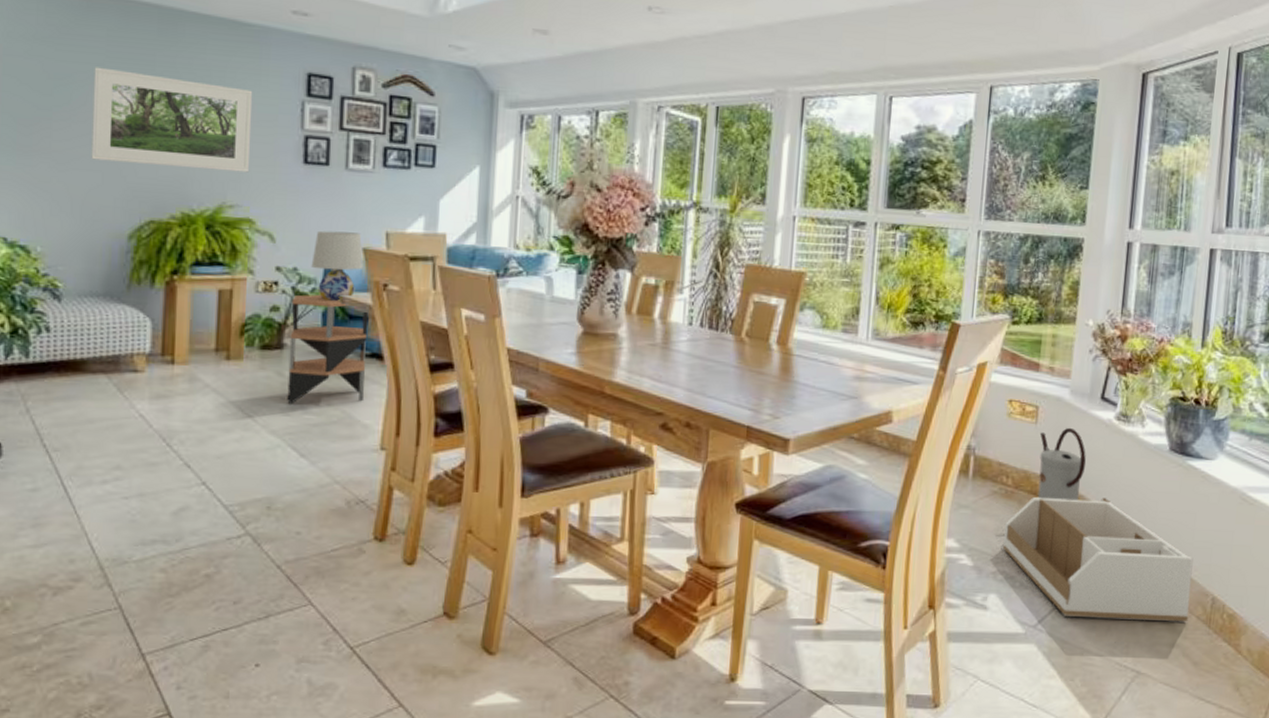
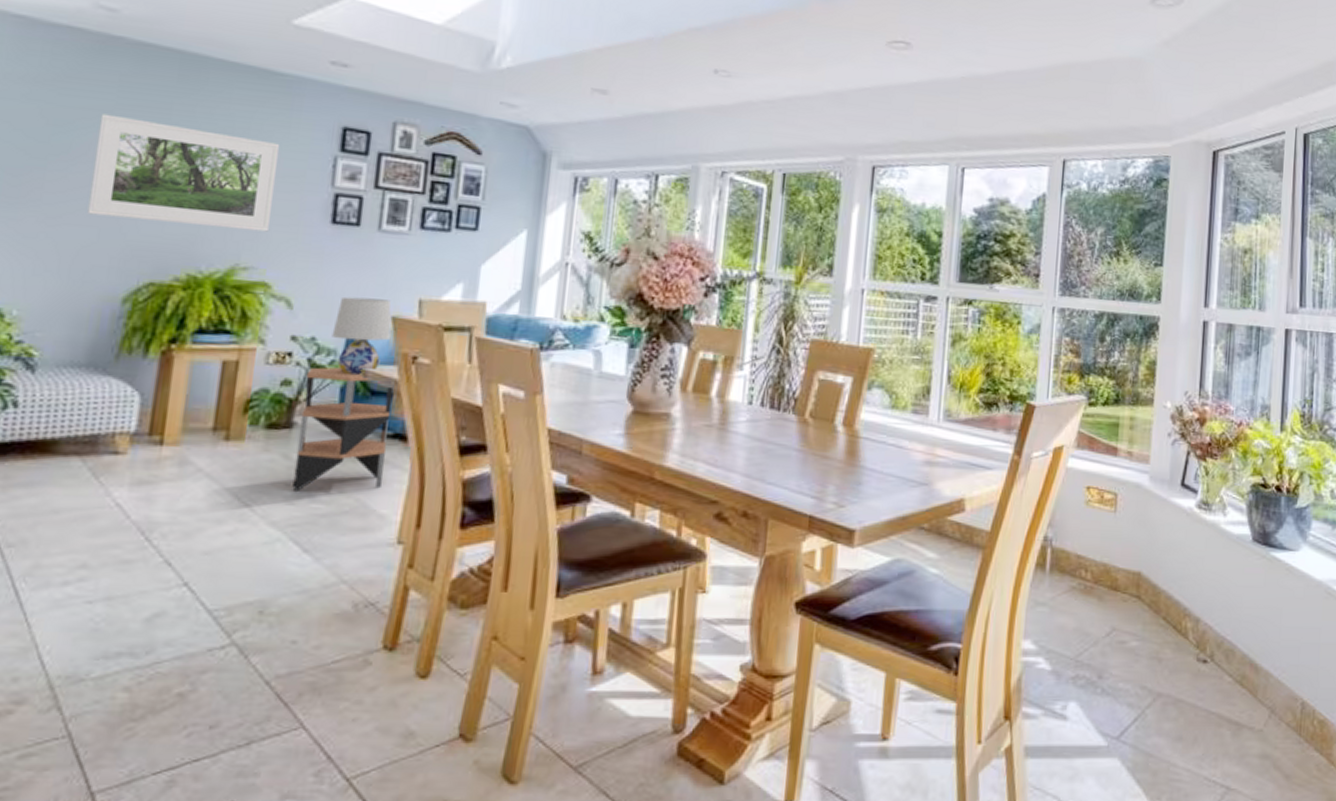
storage bin: present [1003,497,1193,622] -> none [1083,593,1281,730]
watering can: present [1037,427,1086,501] -> none [1118,516,1167,596]

